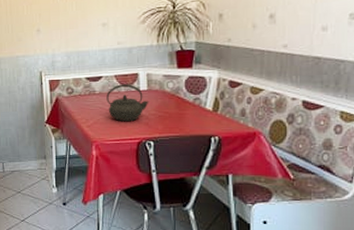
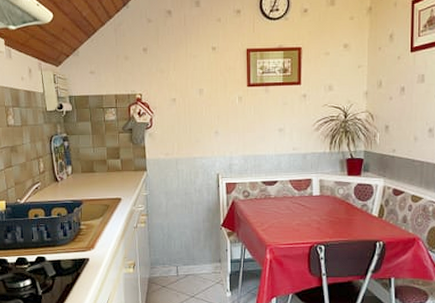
kettle: present [106,84,149,122] -> none [281,189,321,226]

